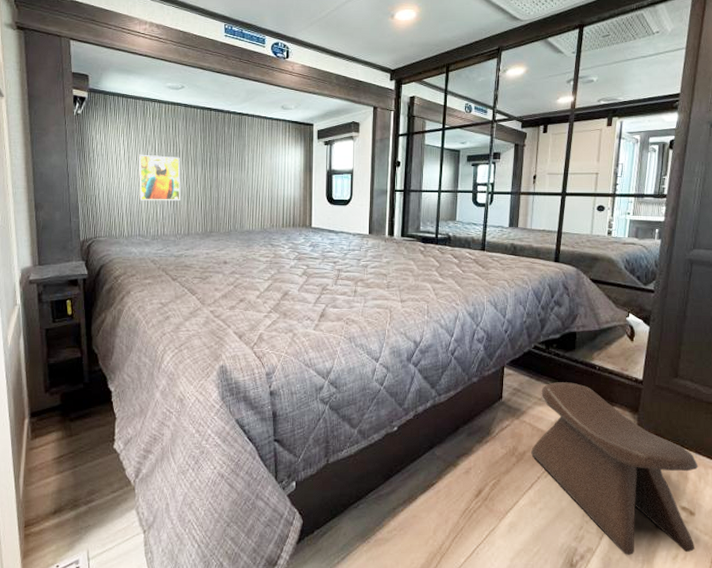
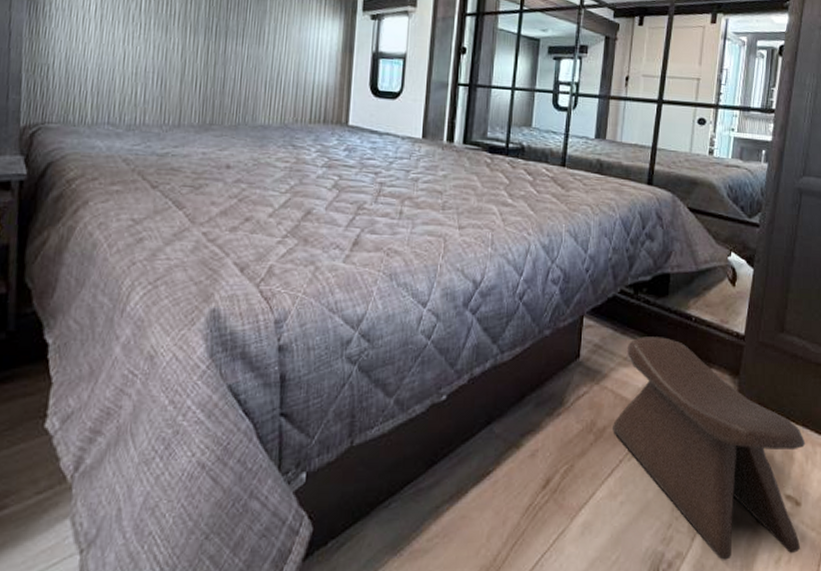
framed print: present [138,154,181,201] -> none [112,12,175,79]

